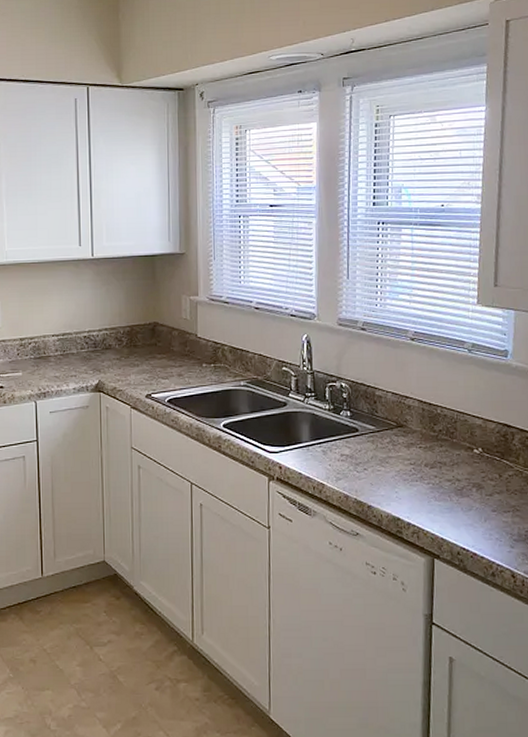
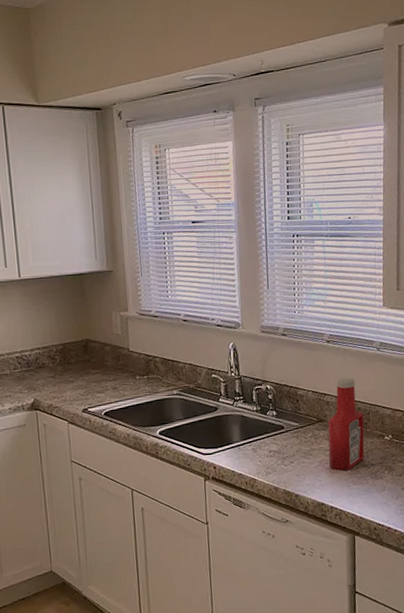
ketchup bottle: none [407,380,450,483] -> present [328,377,365,471]

